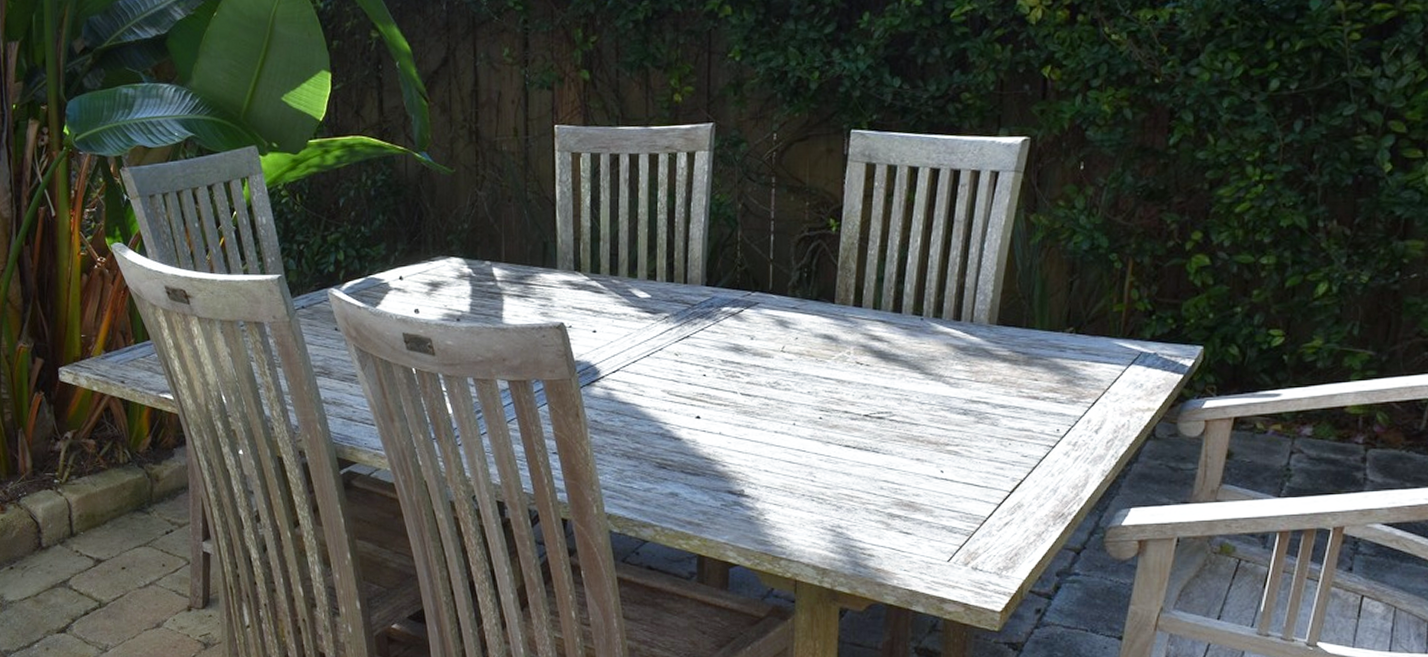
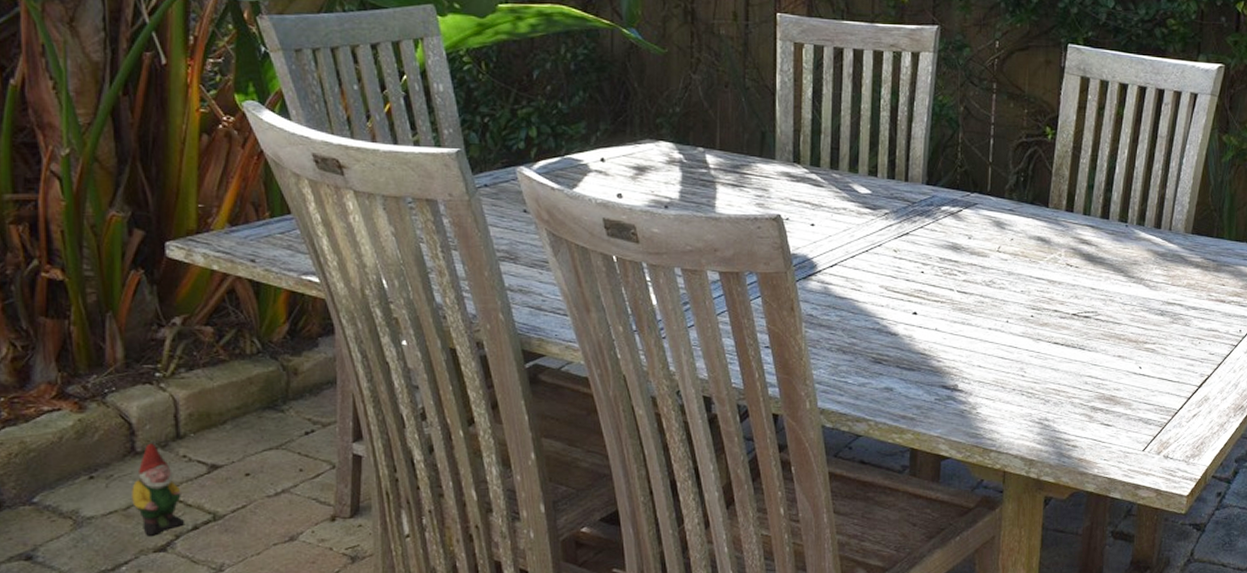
garden gnome: none [40,540,78,619] -> present [132,443,184,536]

